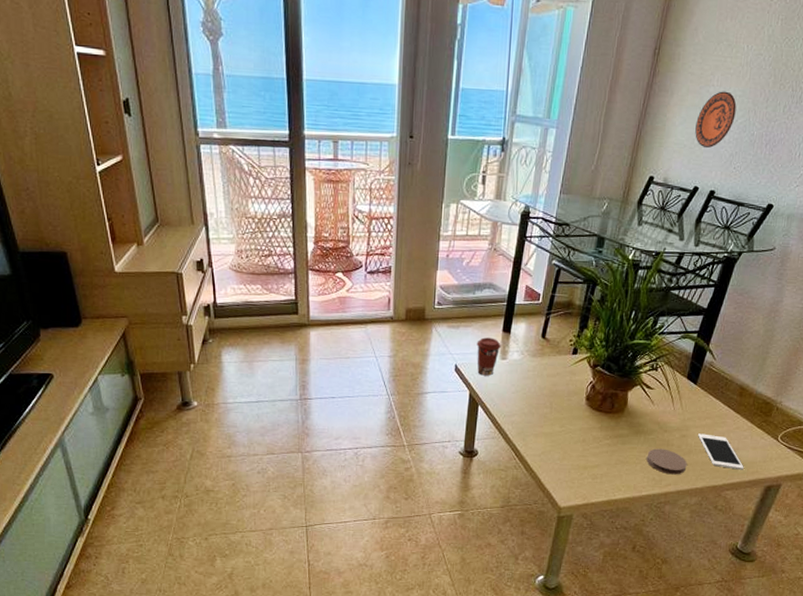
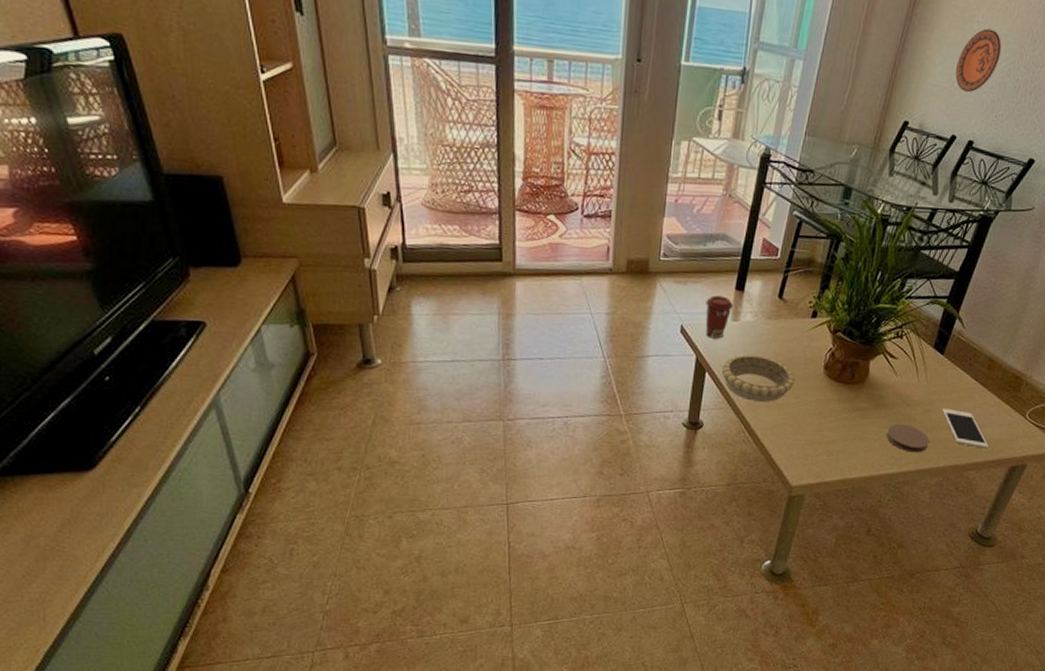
decorative bowl: none [492,389,560,432] -> present [721,354,795,403]

